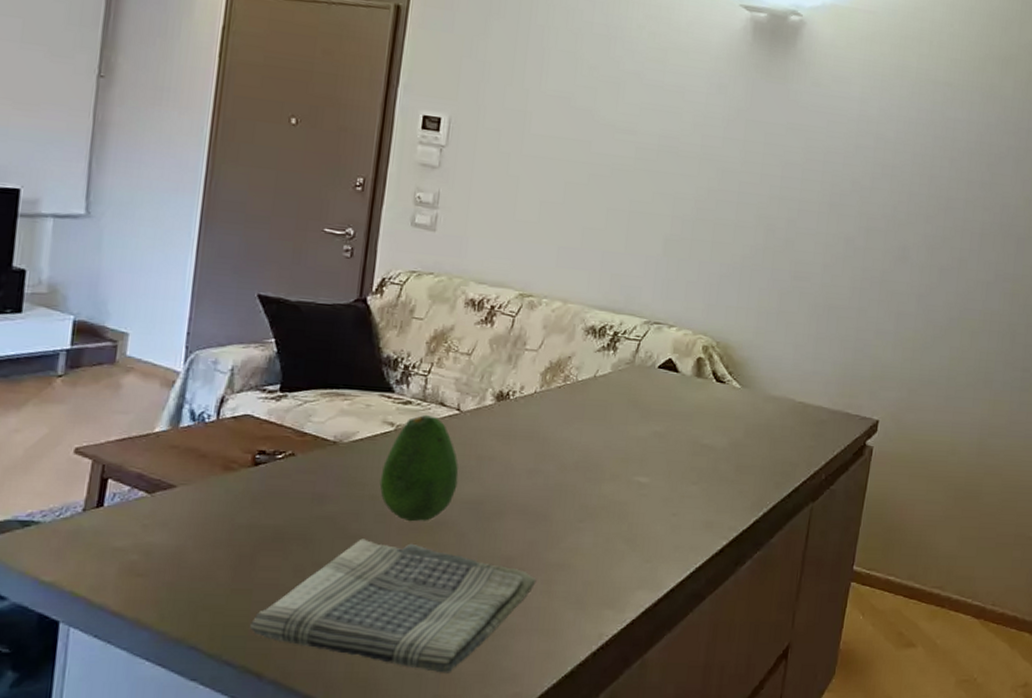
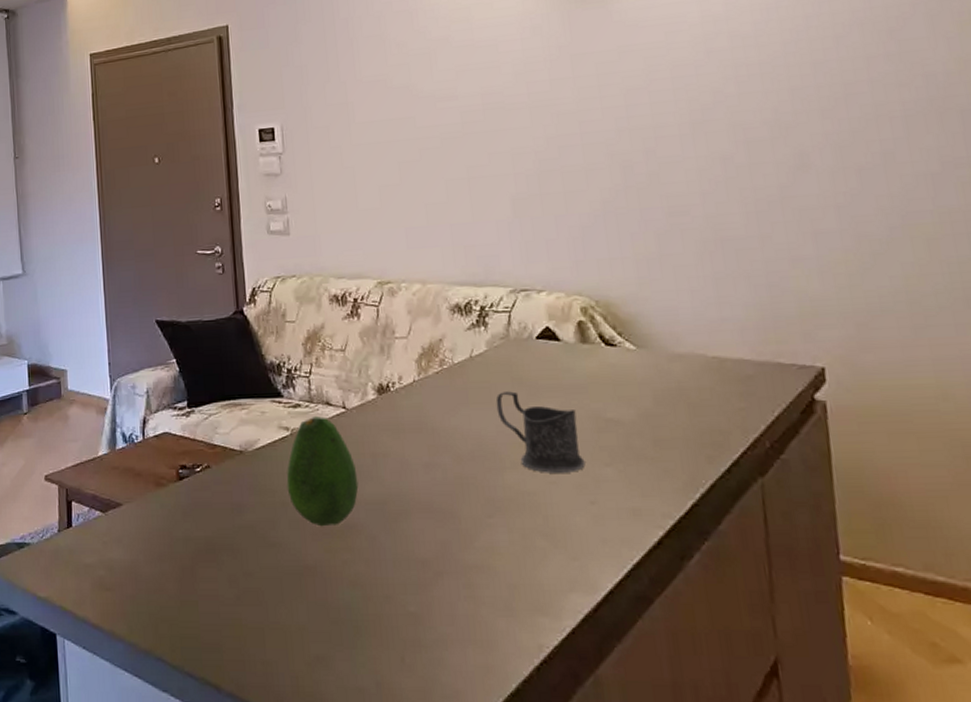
dish towel: present [250,538,537,673] -> none [202,546,458,689]
mug: none [608,411,678,488] -> present [495,391,585,473]

